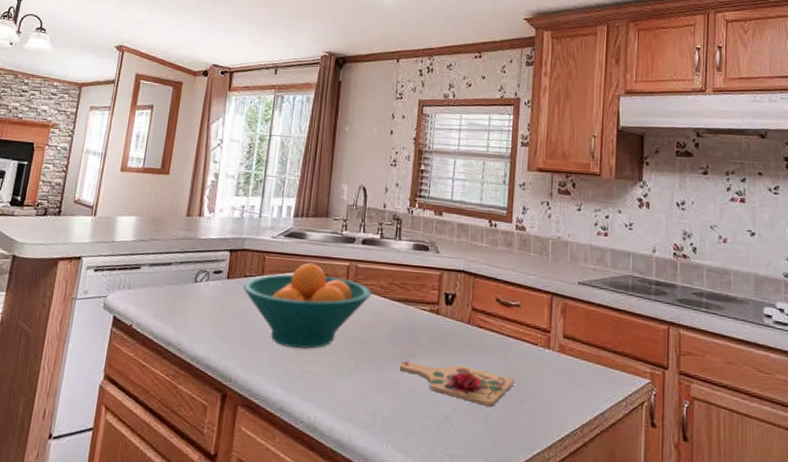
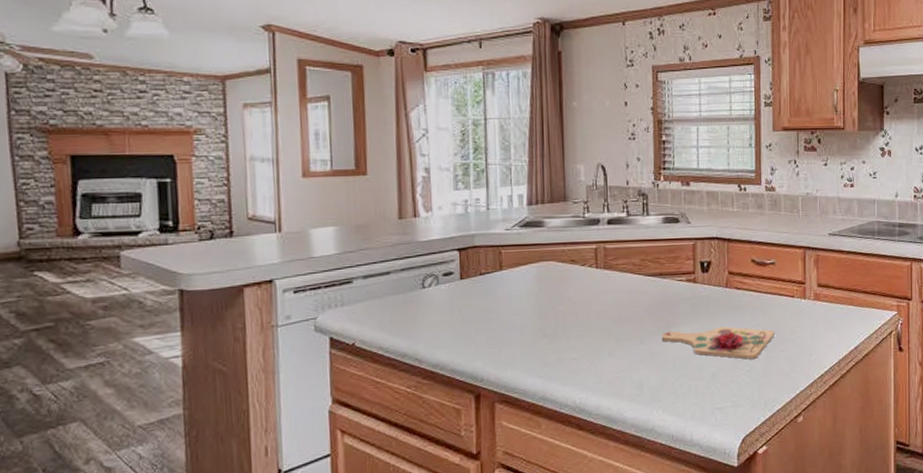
fruit bowl: present [243,263,372,349] -> none [481,250,624,338]

